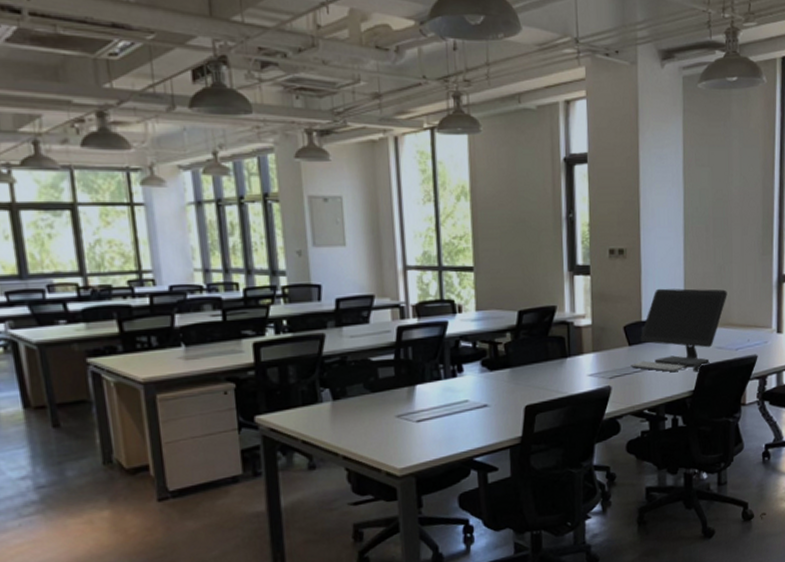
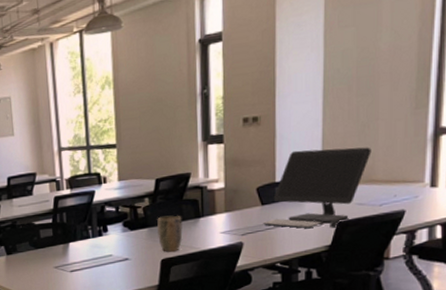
plant pot: none [519,354,548,397] -> present [156,215,183,252]

